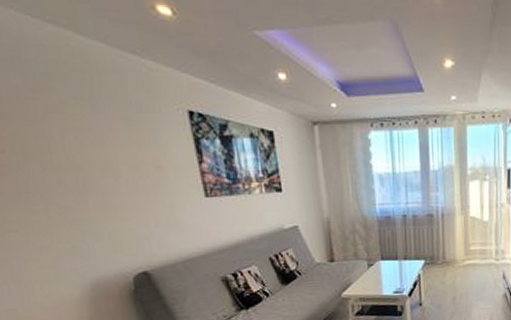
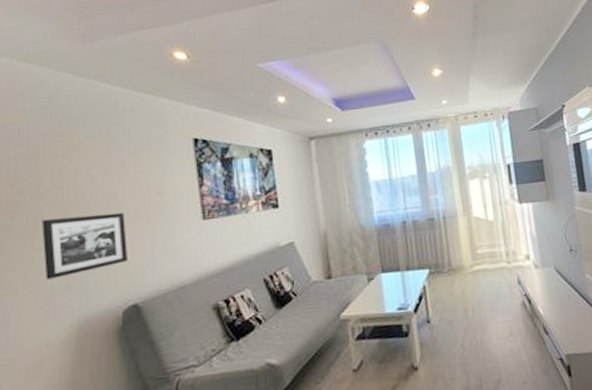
picture frame: none [34,182,132,243] -> present [42,212,127,280]

